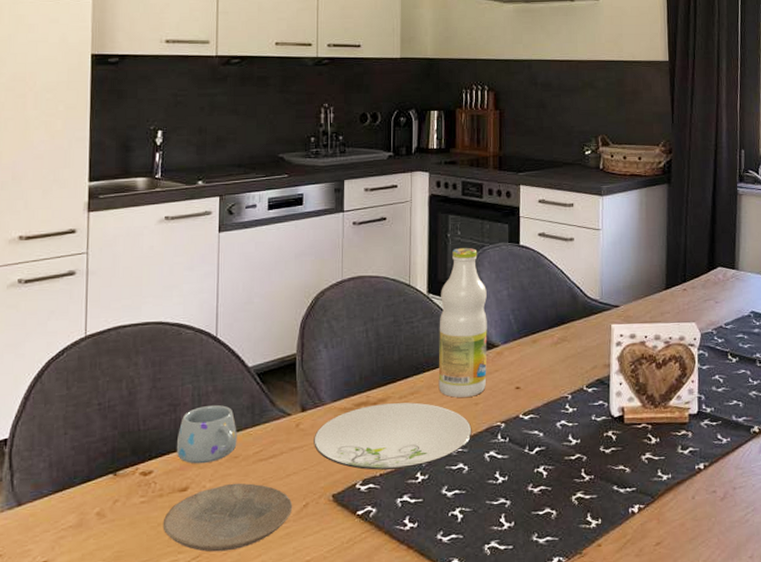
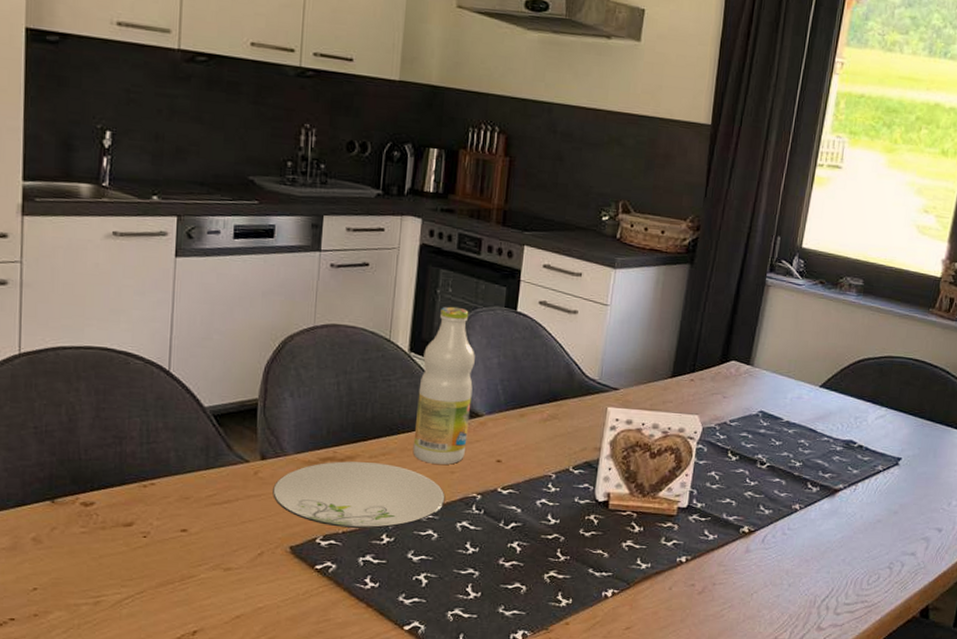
plate: present [162,483,293,552] -> none [104,524,247,590]
mug: present [176,404,237,464] -> none [121,442,189,501]

